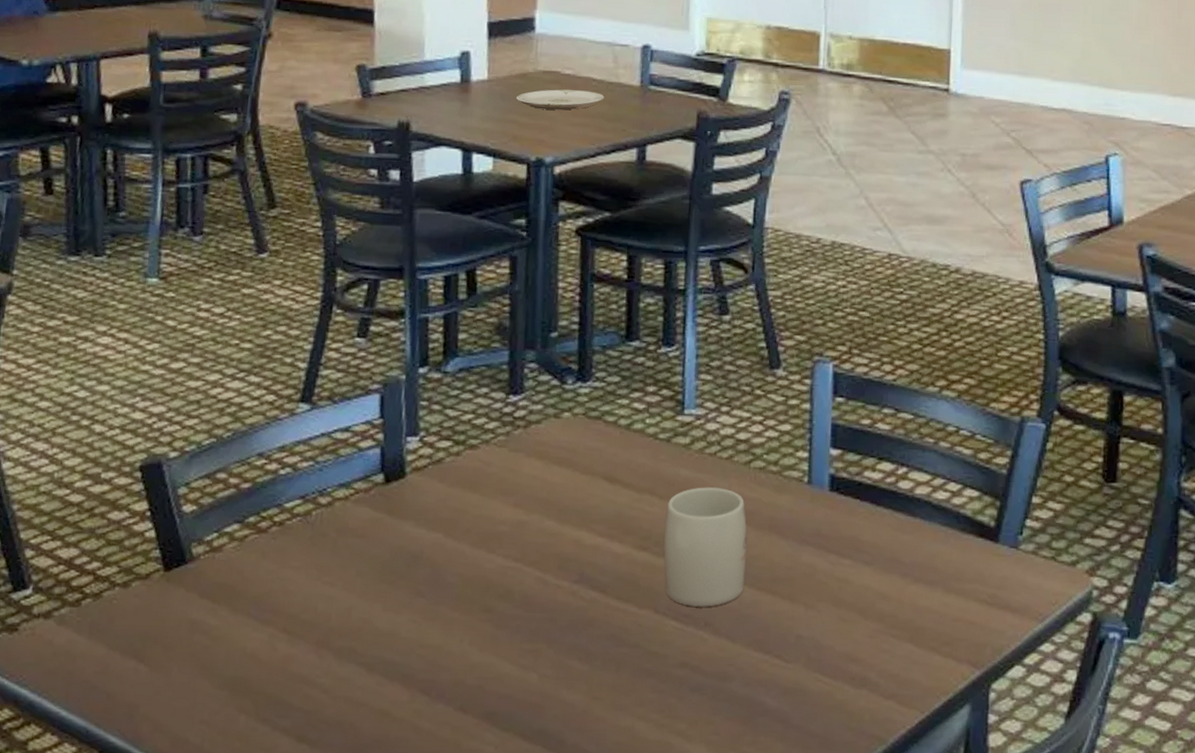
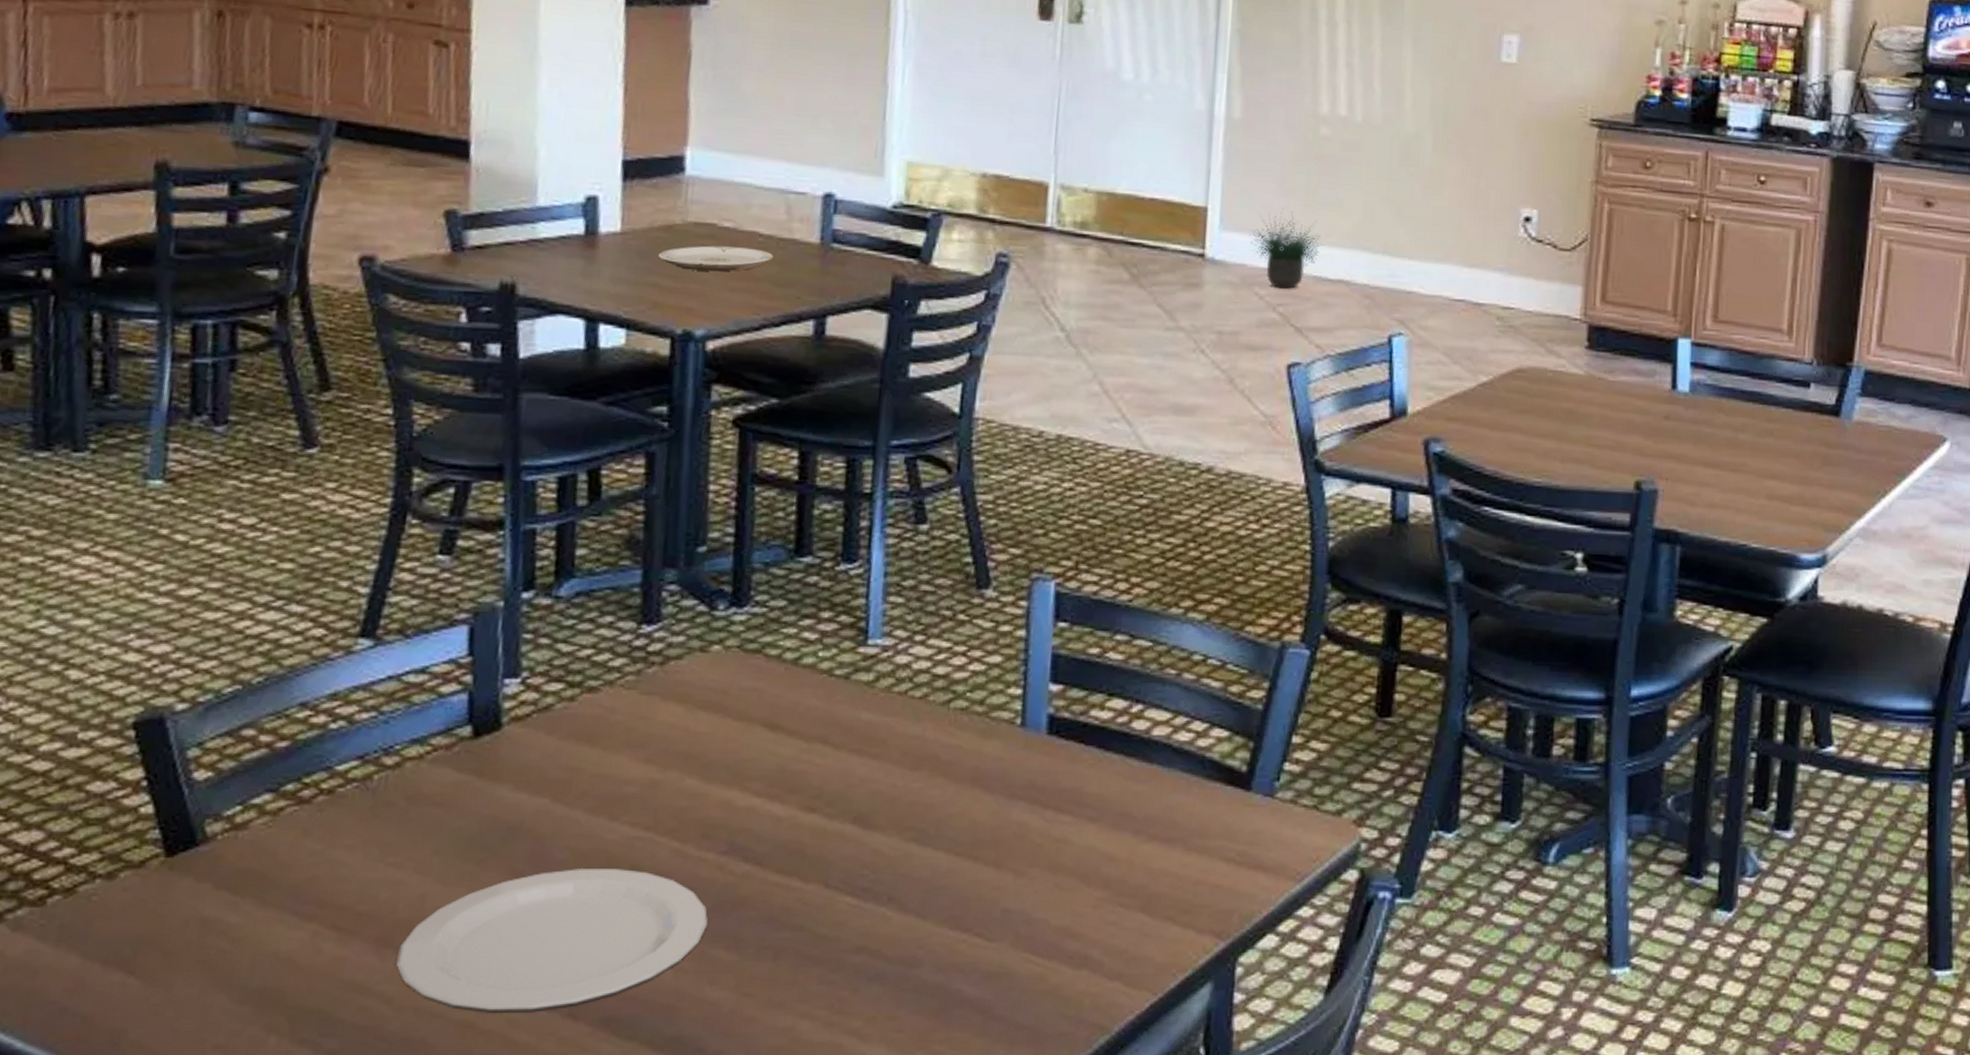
plate: none [331,591,565,706] -> present [396,869,708,1013]
mug: present [663,487,748,607] -> none [837,733,945,878]
potted plant: none [987,52,1046,117] -> present [1250,212,1321,289]

